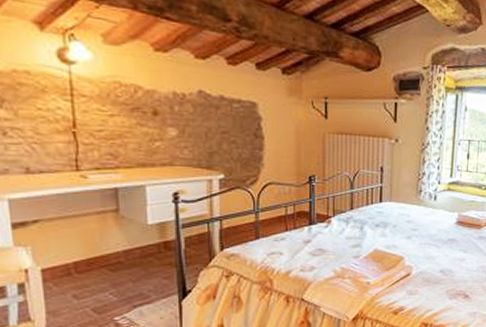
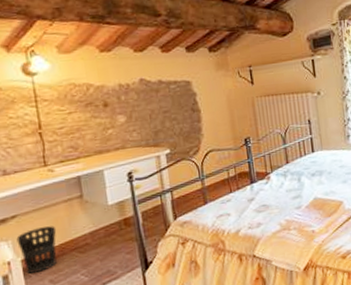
wastebasket: none [37,238,85,285] -> present [16,226,57,274]

